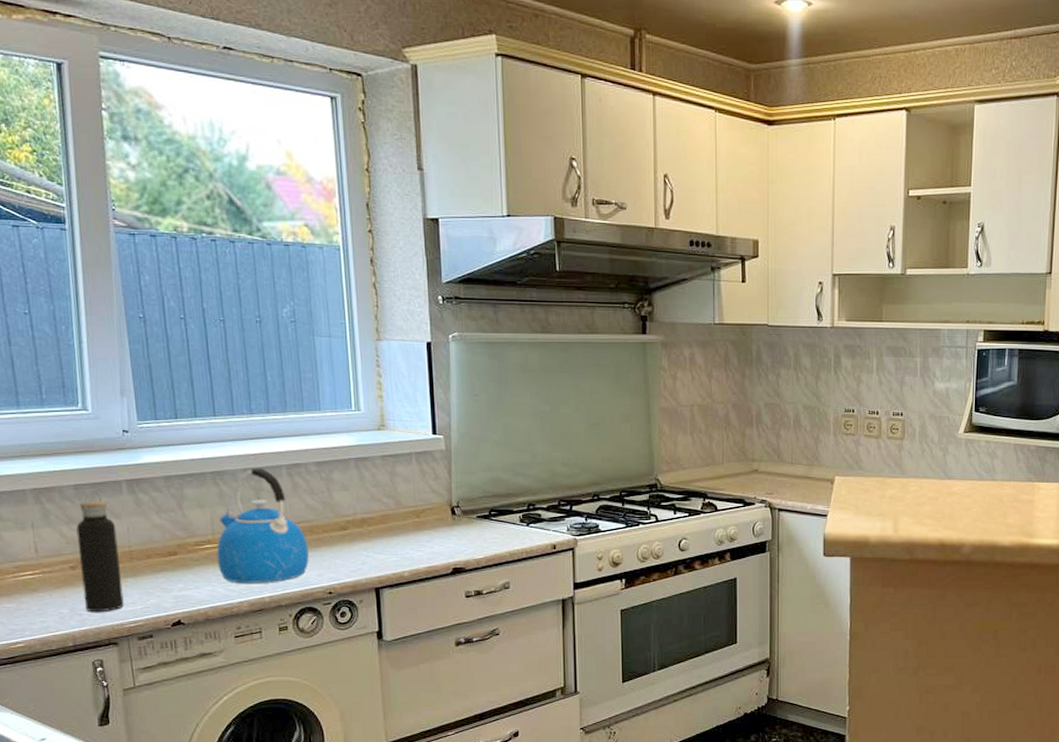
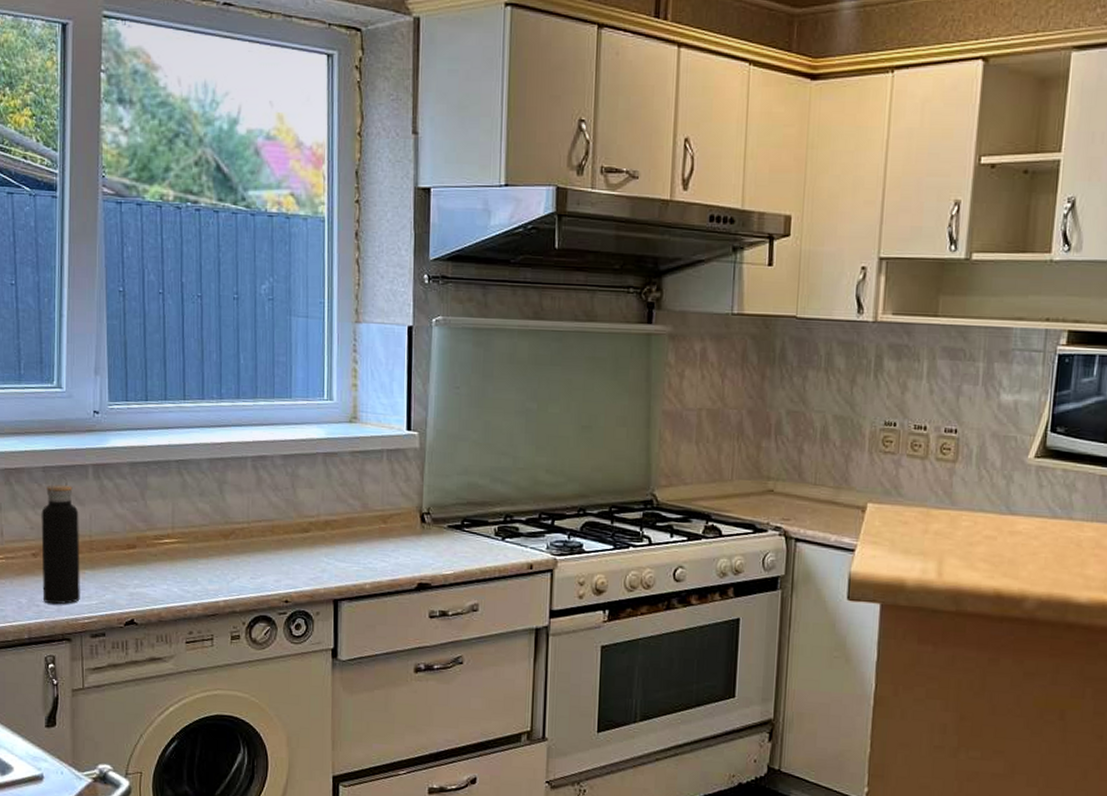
kettle: present [216,467,309,583] -> none [175,458,268,586]

